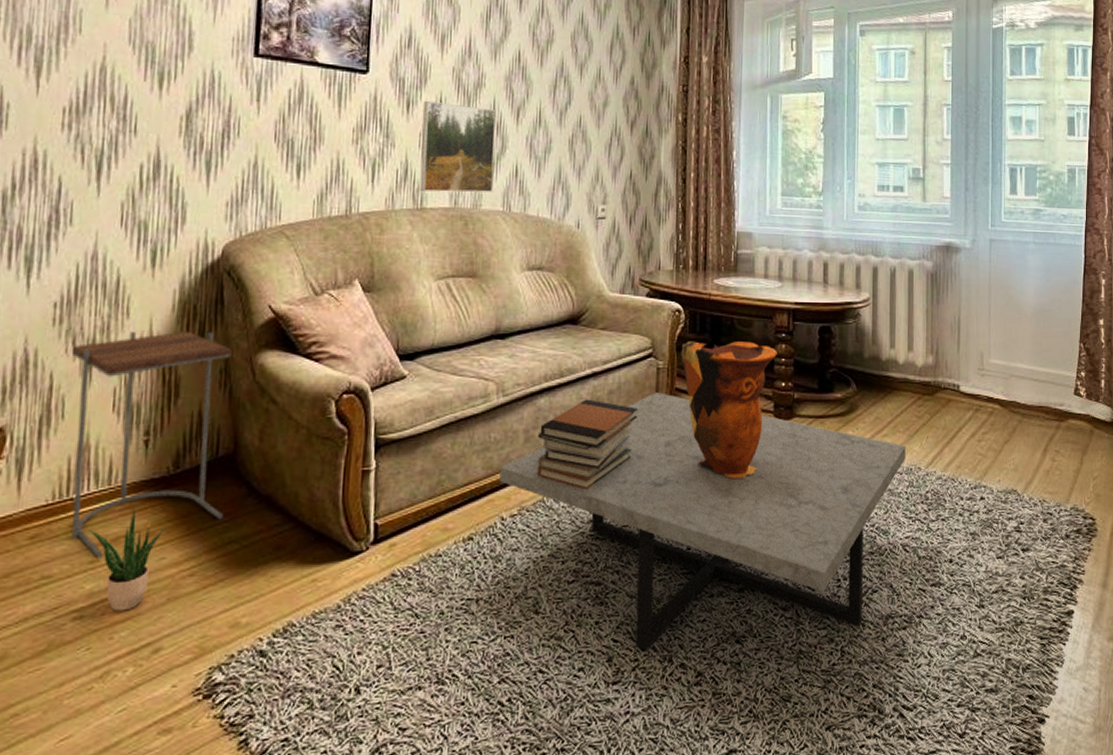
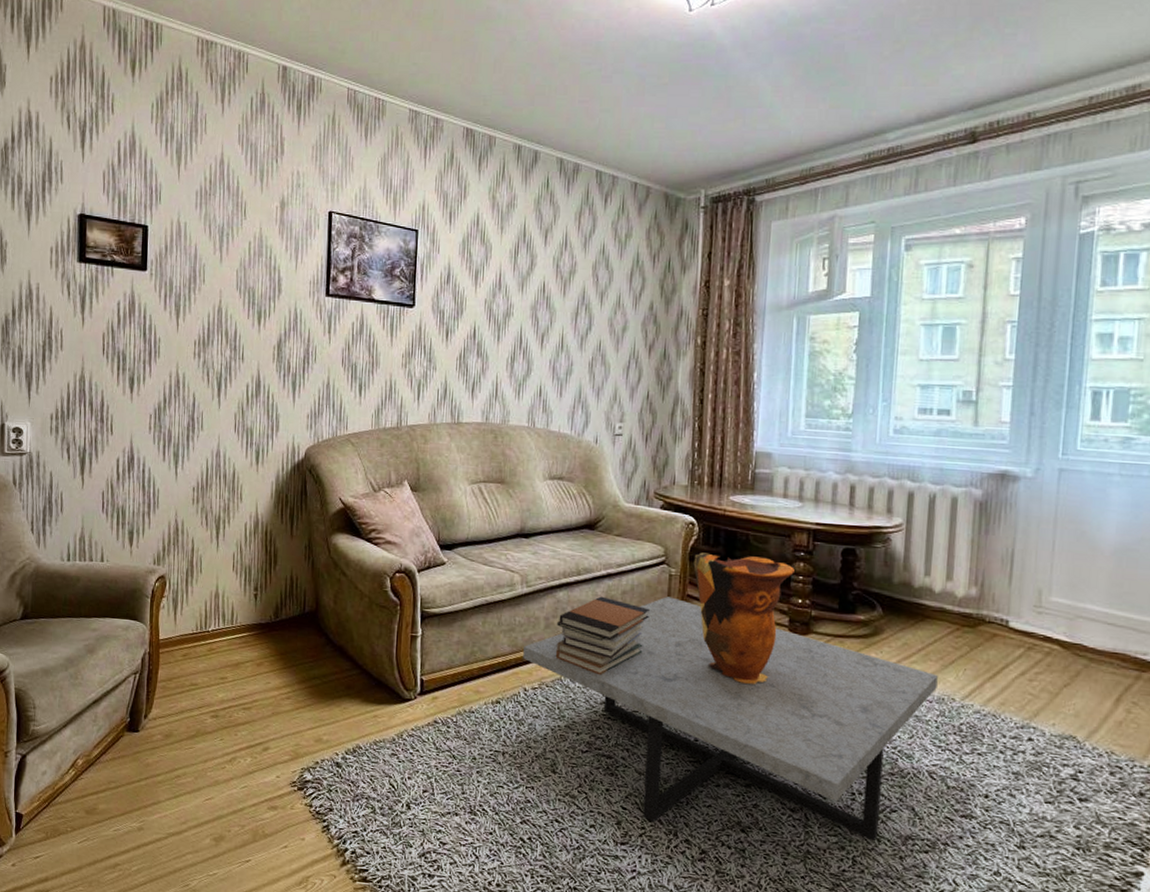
side table: present [71,331,232,559] -> none [205,512,313,677]
potted plant: present [87,507,167,612] -> none [219,643,271,717]
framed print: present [419,100,496,193] -> none [456,329,523,410]

